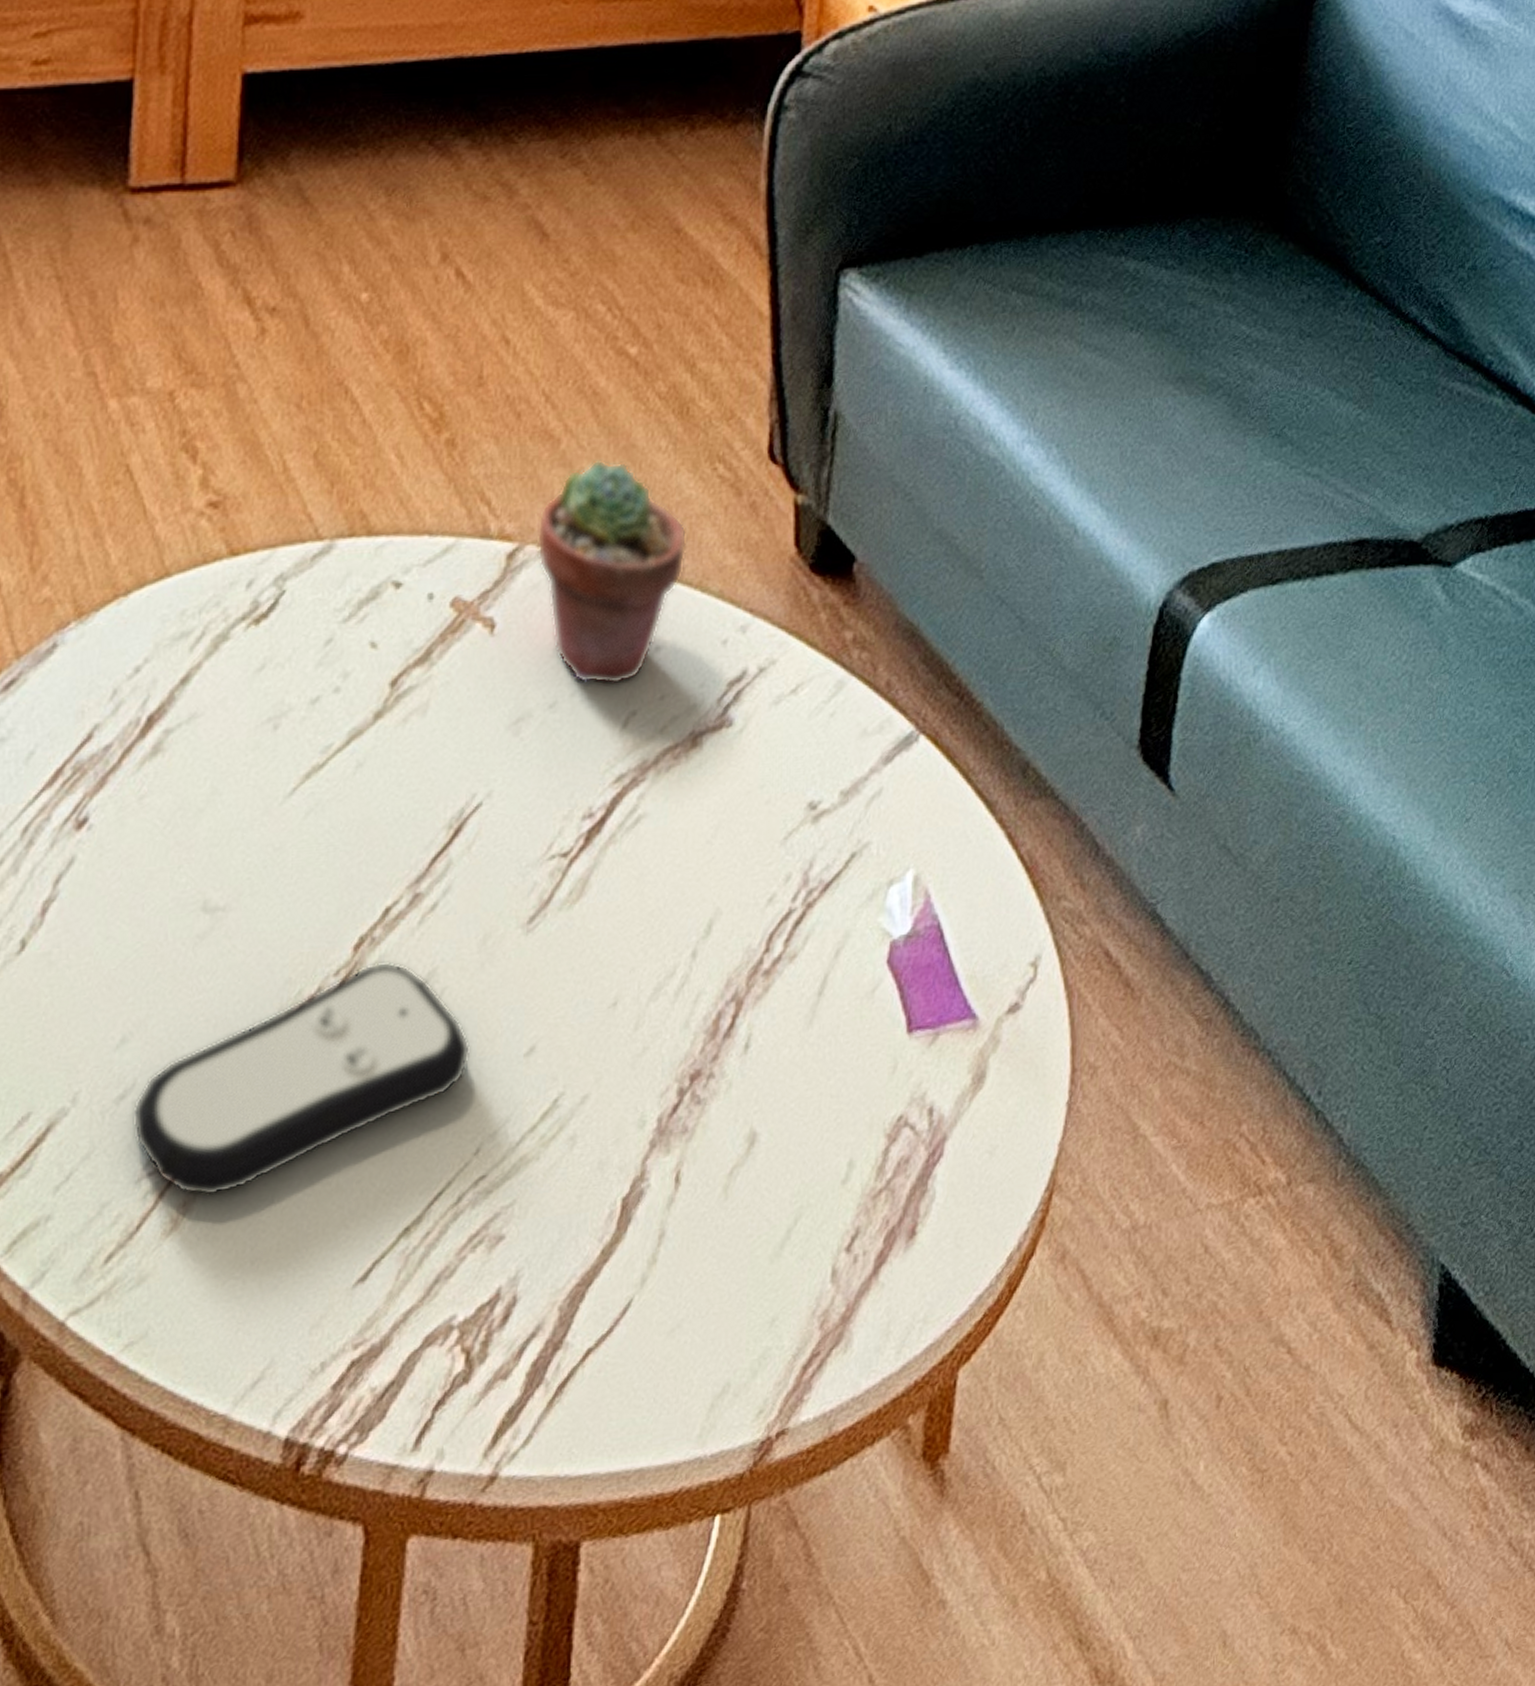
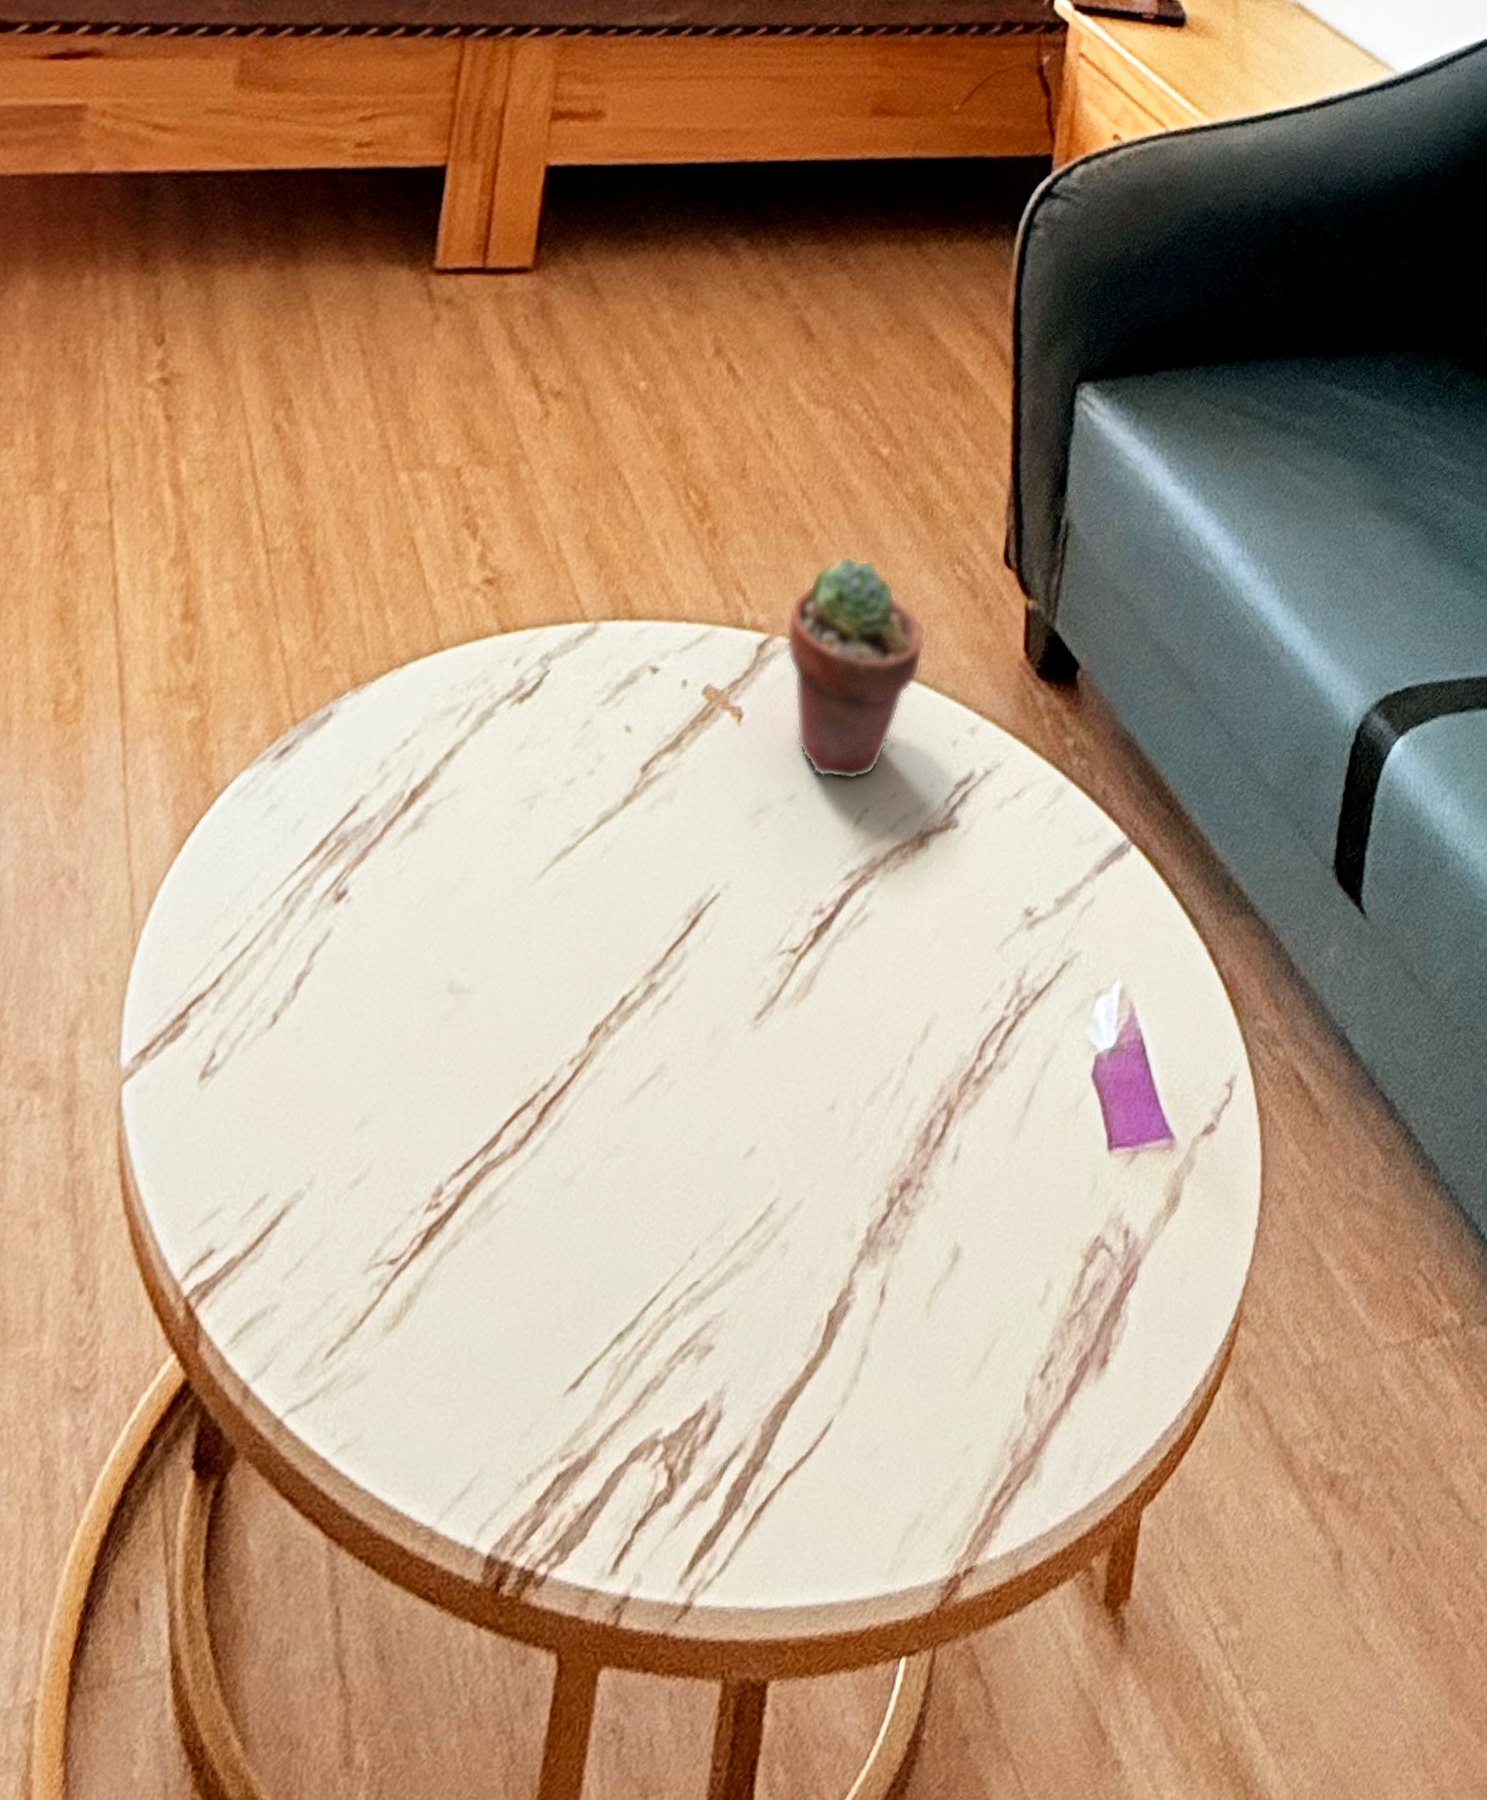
remote control: present [133,961,471,1197] -> none [365,1052,694,1291]

